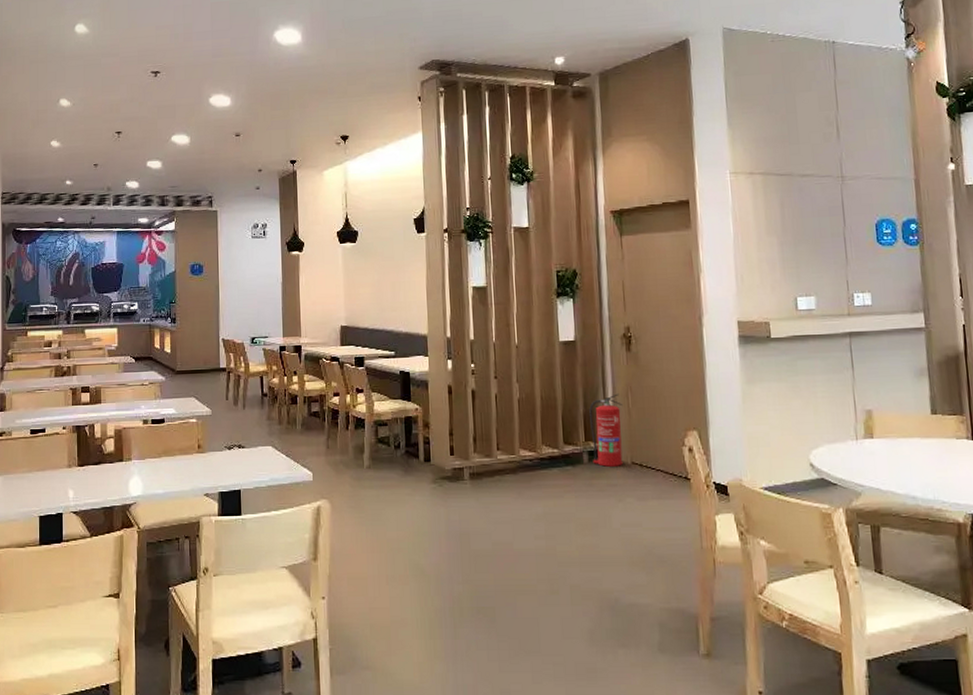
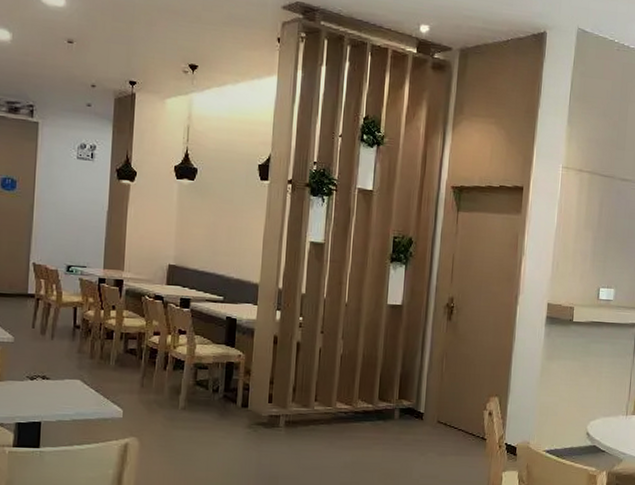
fire extinguisher: present [589,393,623,467] -> none [403,358,437,424]

